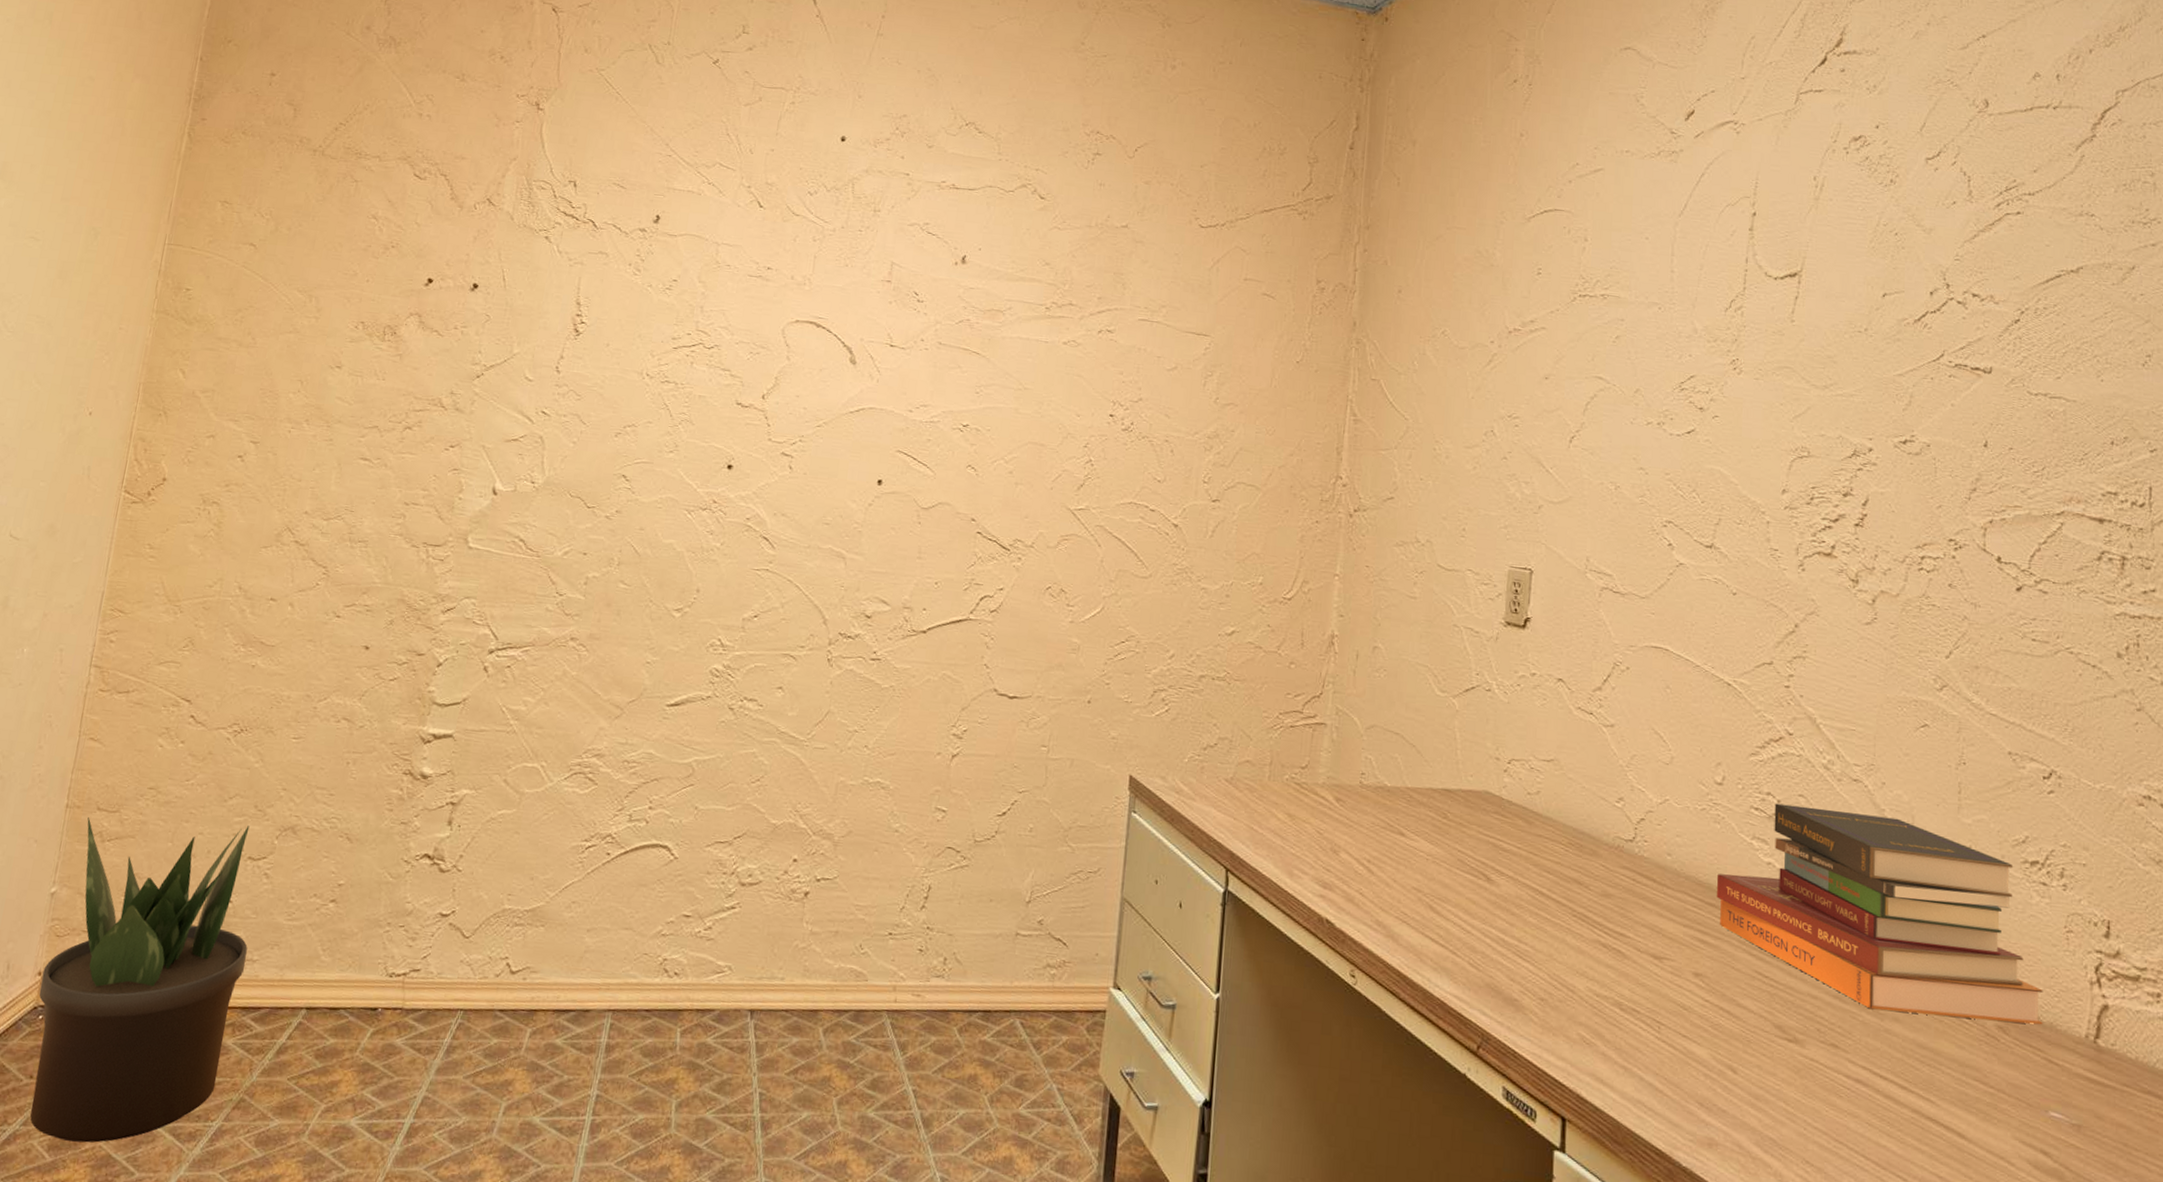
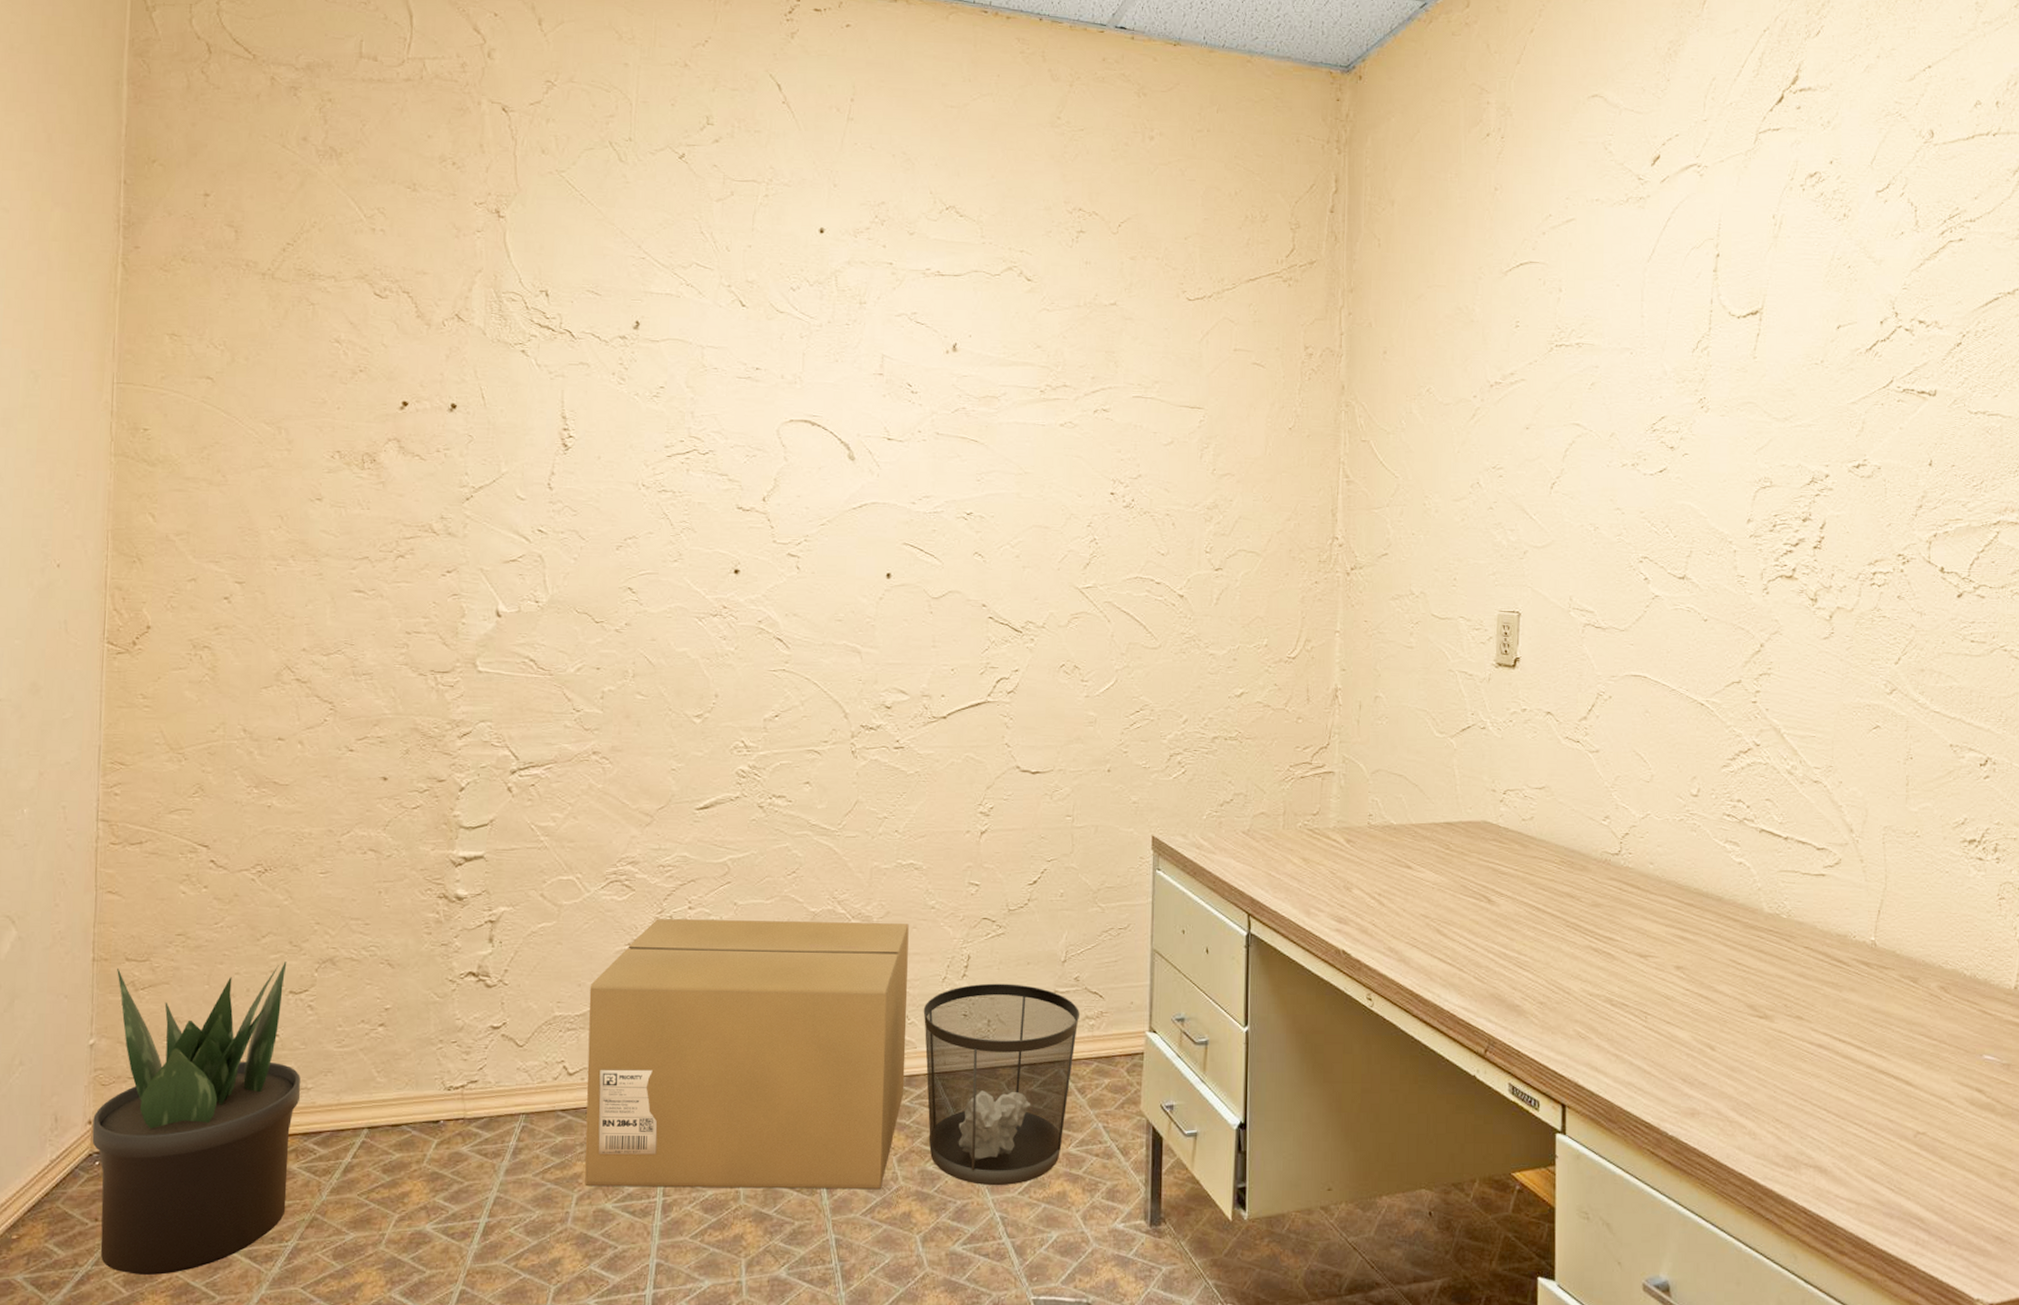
box: none [514,816,871,1132] -> present [585,919,909,1189]
waste bin: none [872,917,1041,1143] -> present [923,983,1079,1186]
books: present [1716,803,2043,1025] -> none [1694,809,1979,983]

